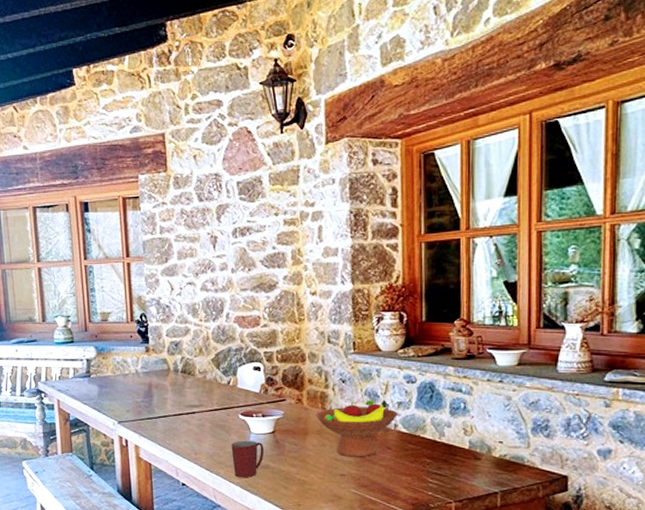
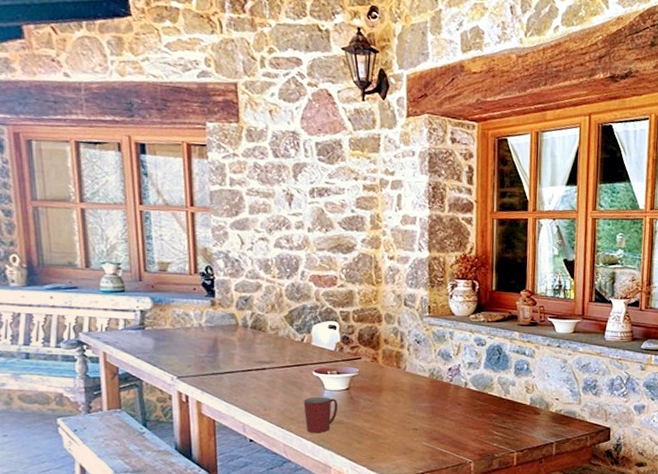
fruit bowl: present [316,399,398,457] -> none [391,359,468,413]

